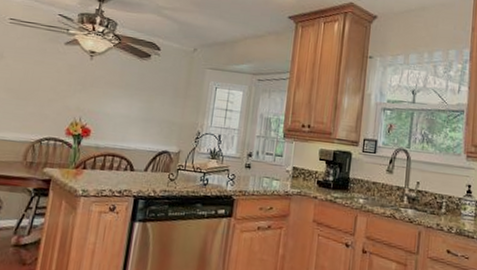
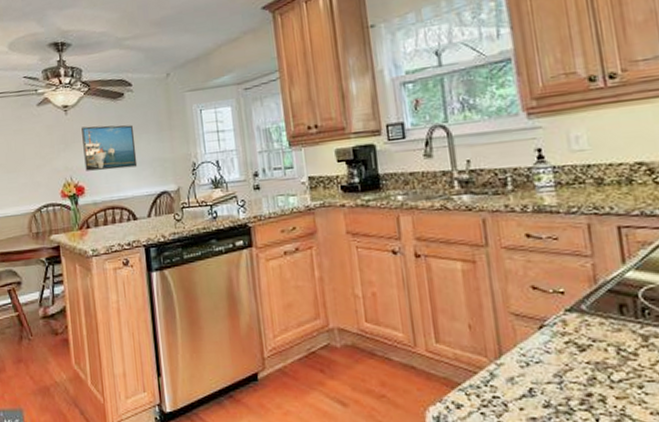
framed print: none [96,75,152,123] -> present [81,124,138,171]

